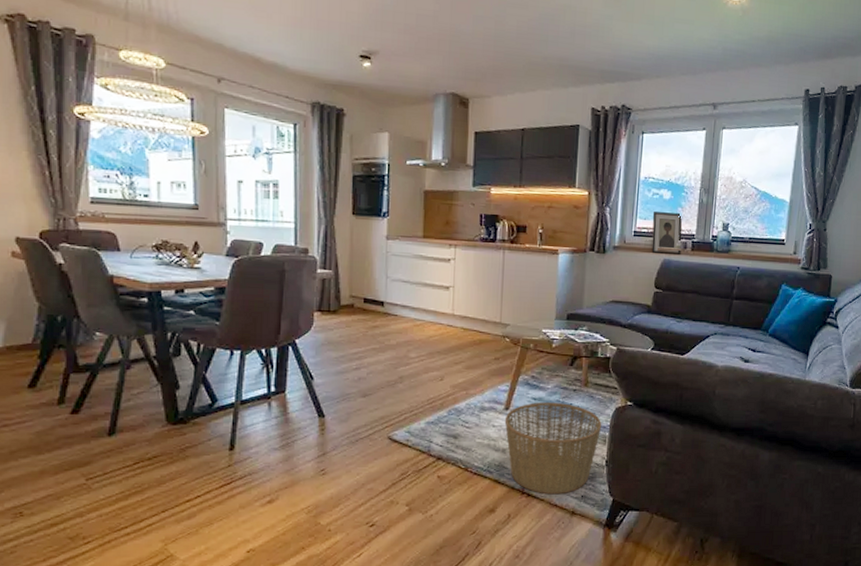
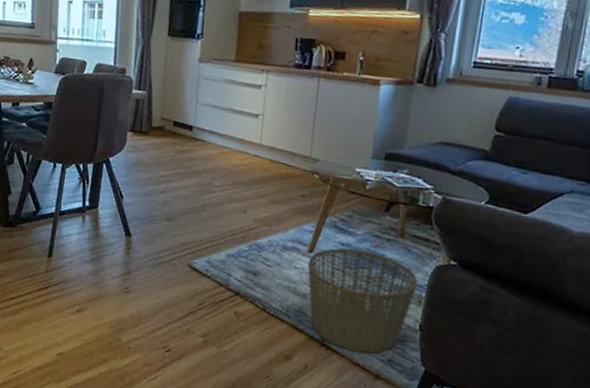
picture frame: present [651,211,683,256] -> none [494,39,538,94]

